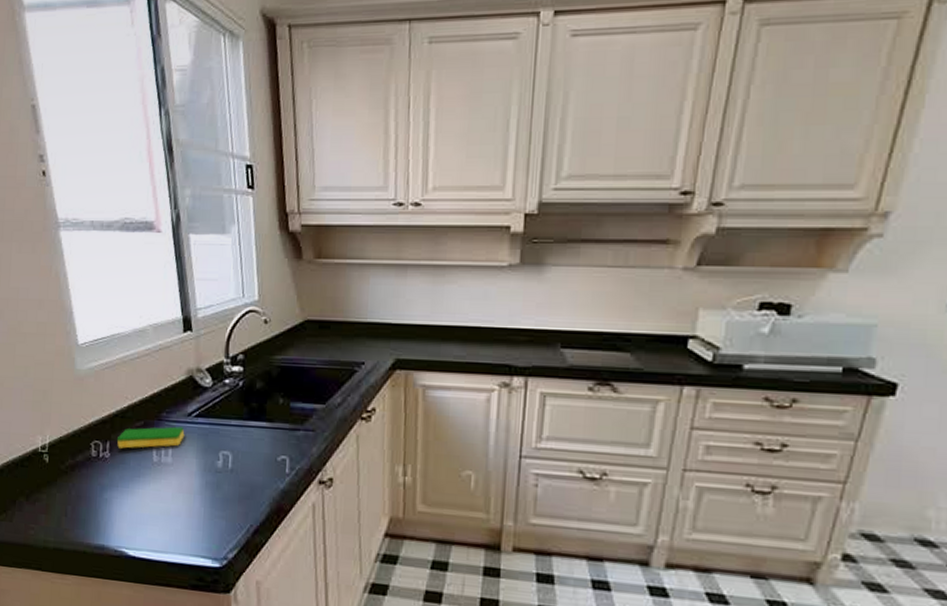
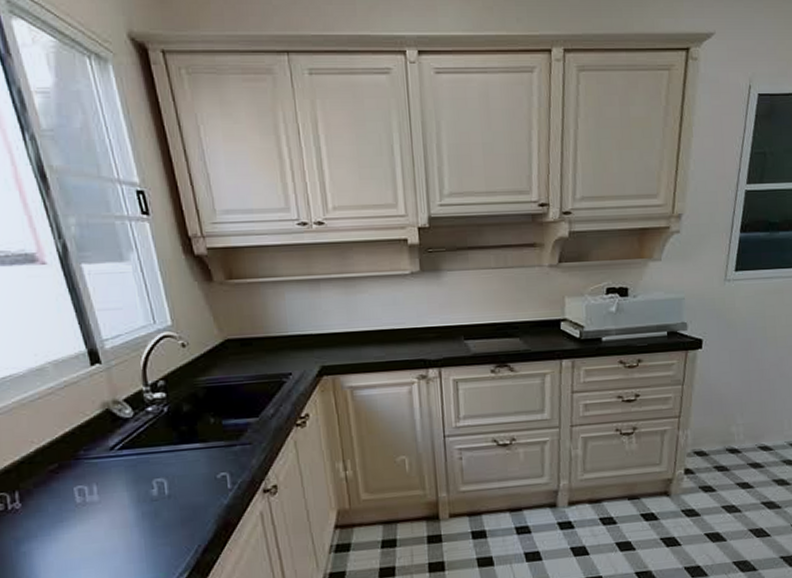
dish sponge: present [116,426,185,449] -> none [26,462,110,496]

